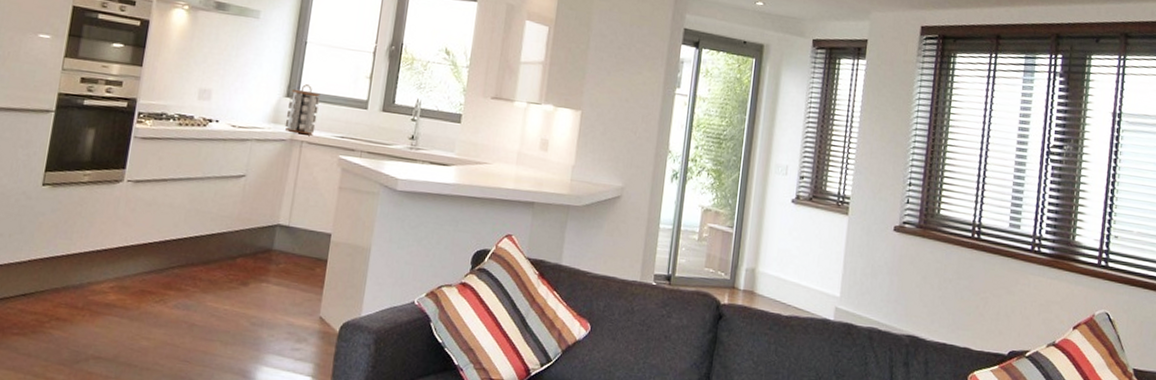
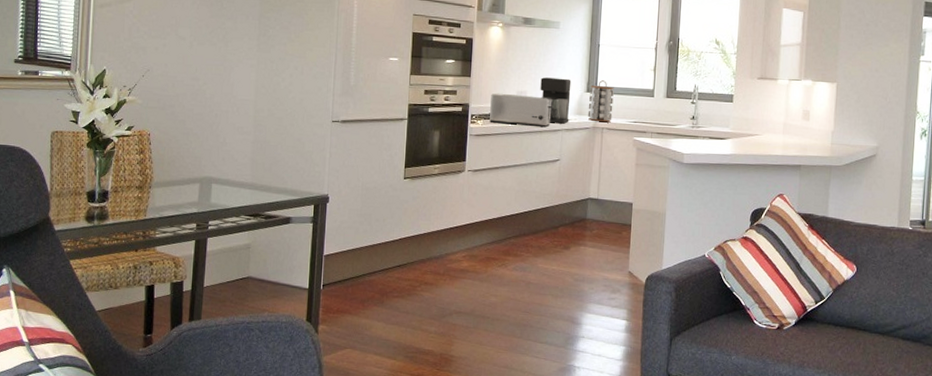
toaster: none [161,88,243,136] -> present [490,93,553,128]
coffee maker: none [228,74,269,134] -> present [540,77,571,125]

